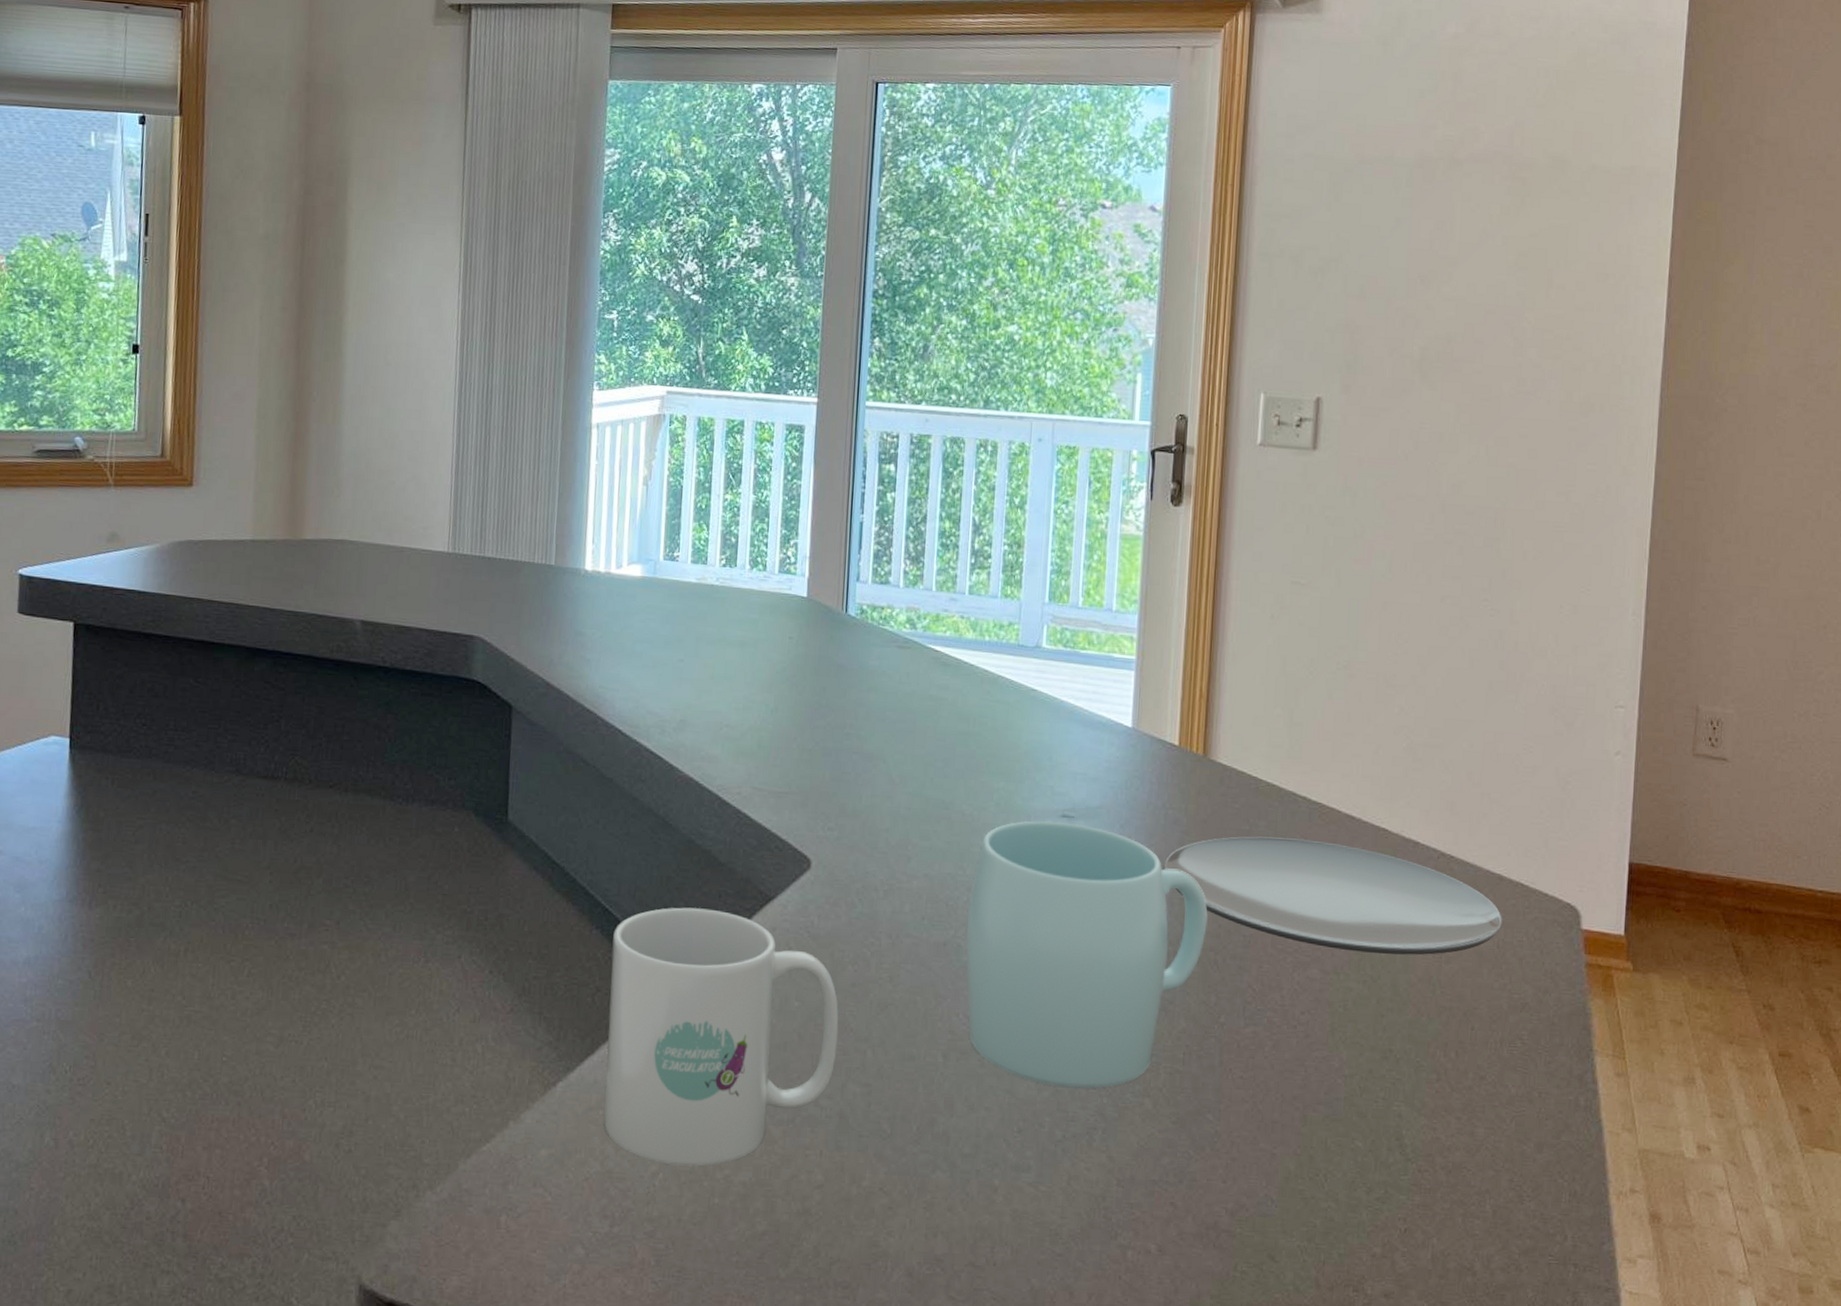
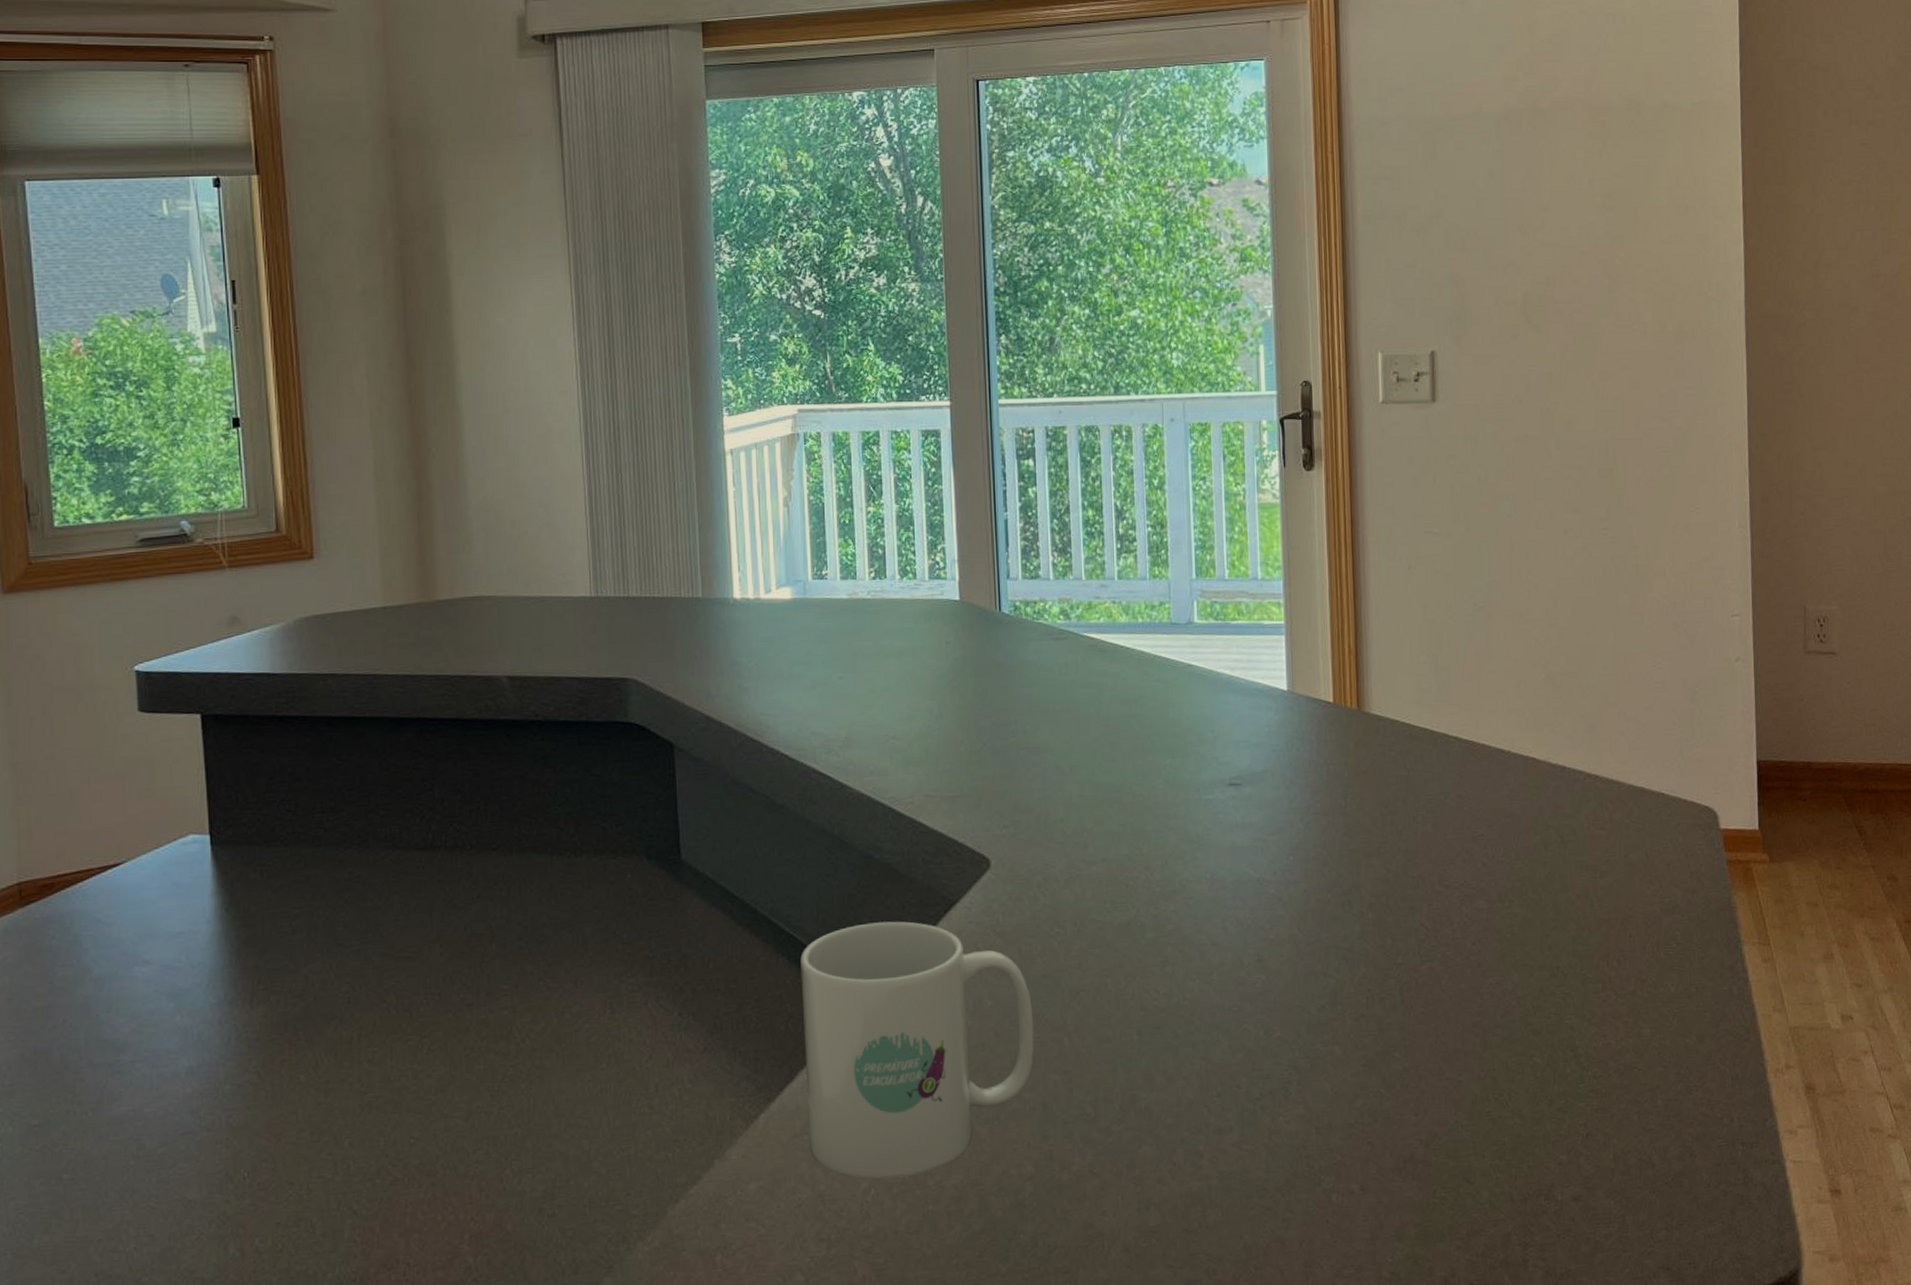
mug: present [966,820,1207,1089] -> none [1147,790,1377,1047]
plate: present [1163,836,1503,955] -> none [1330,777,1649,879]

